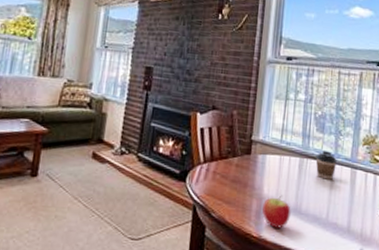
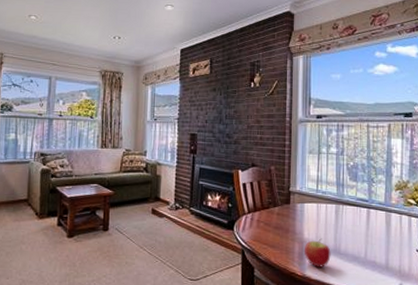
coffee cup: present [315,151,337,180] -> none [351,197,371,223]

